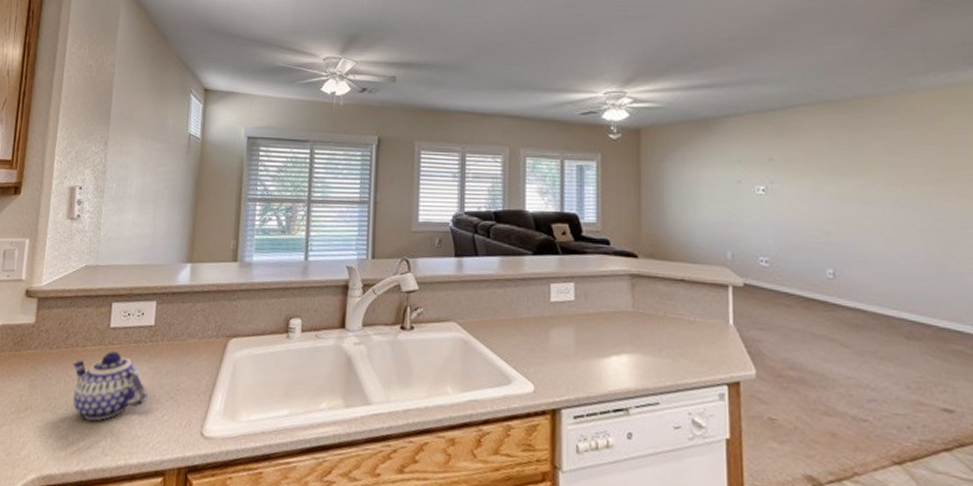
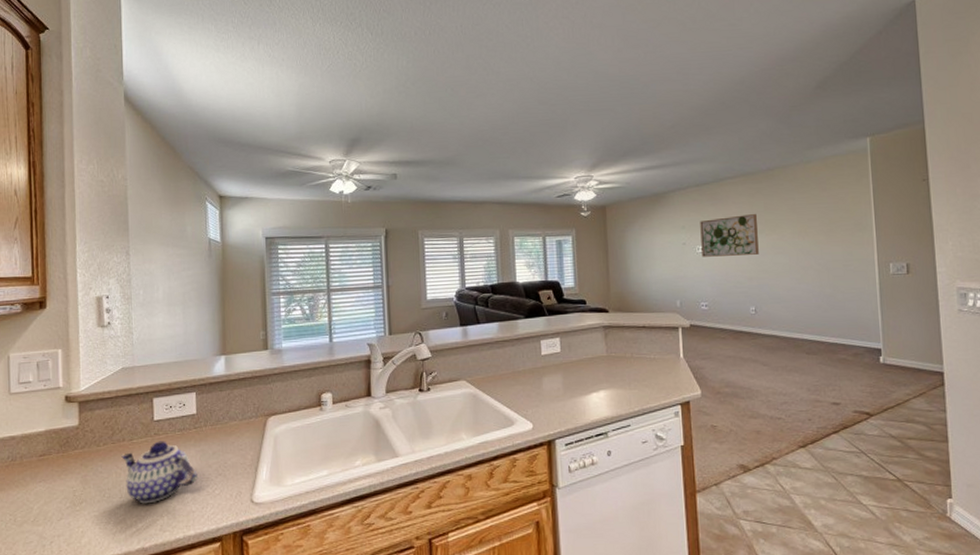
wall art: none [761,151,840,203] -> present [700,214,759,257]

